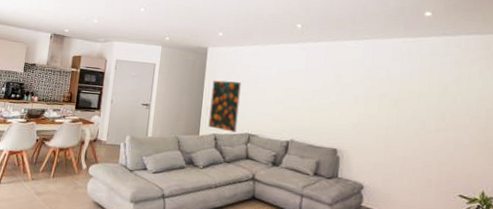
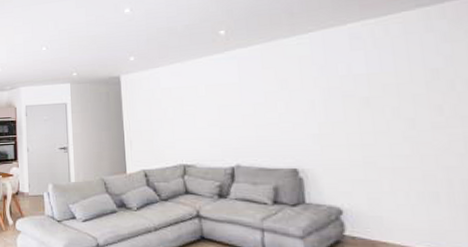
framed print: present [208,80,241,133] -> none [132,107,169,166]

